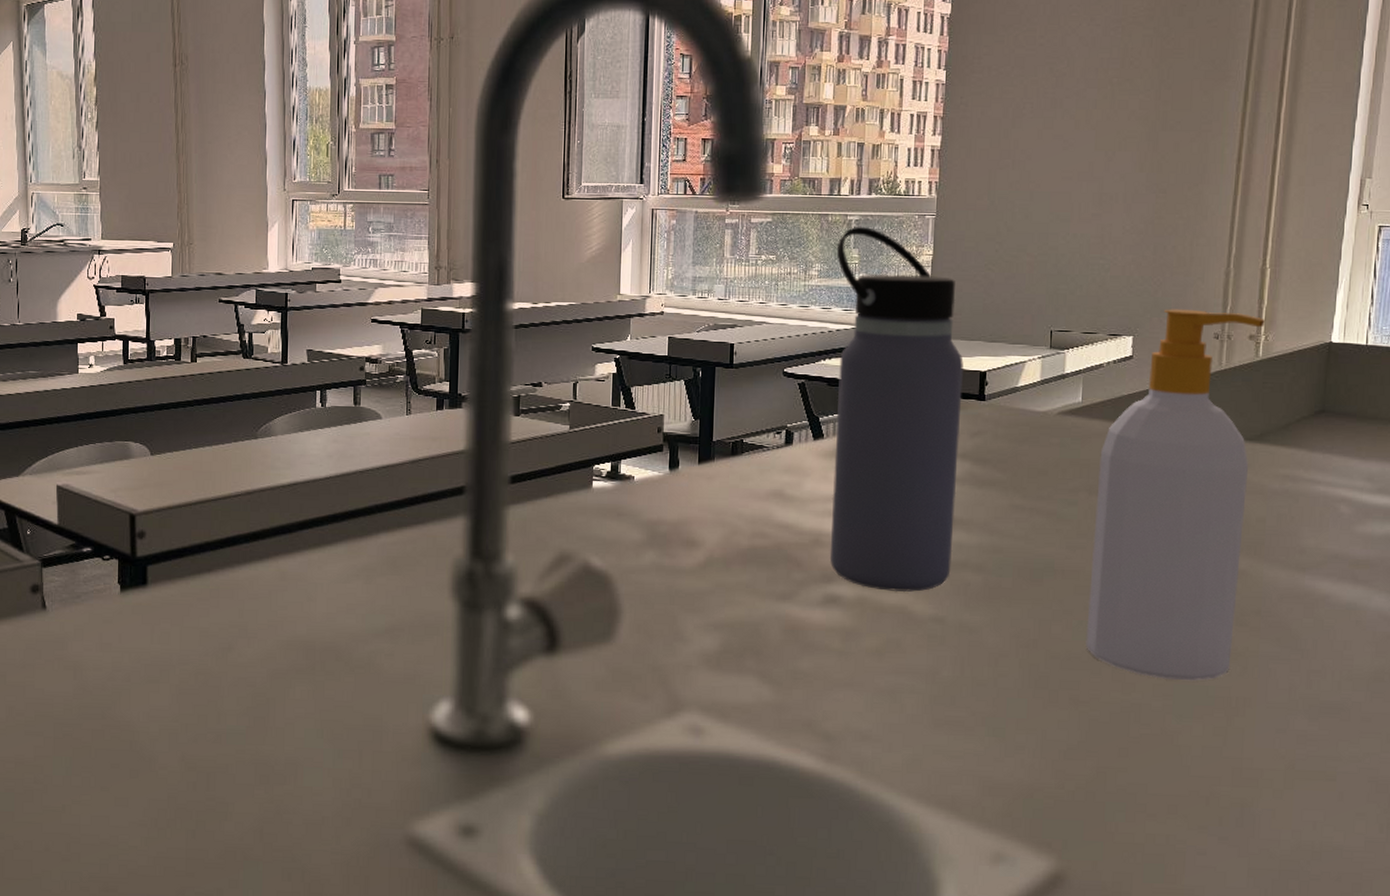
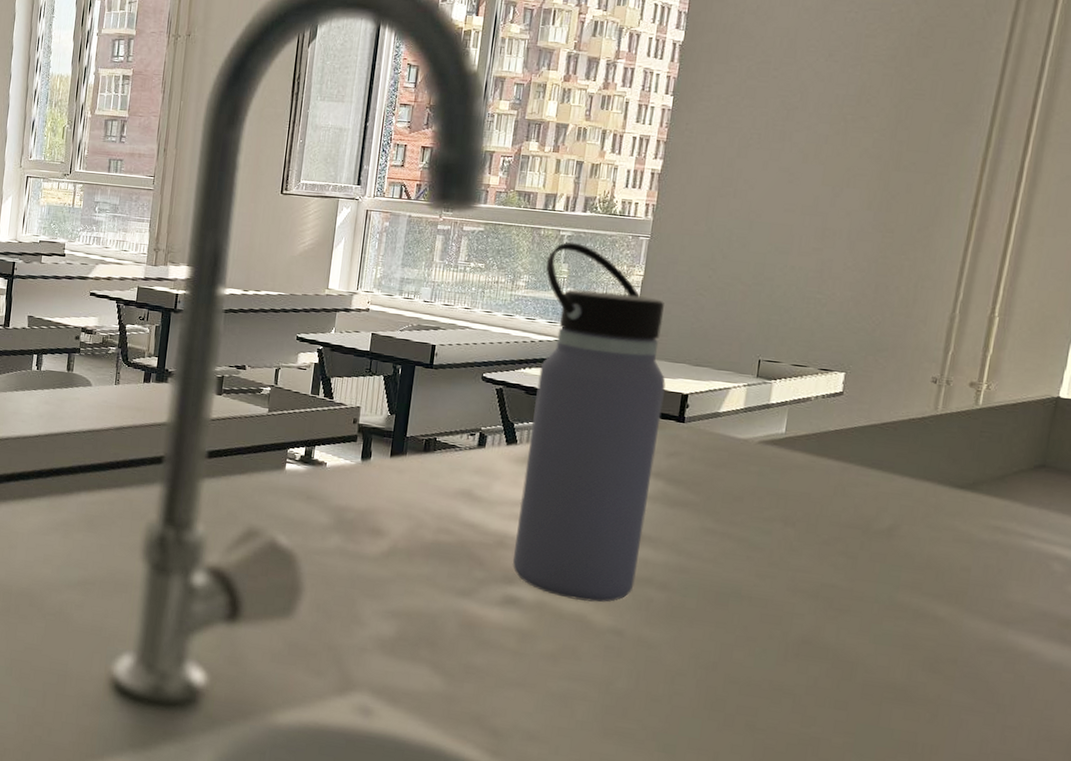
soap bottle: present [1086,309,1266,681] -> none [767,348,990,723]

